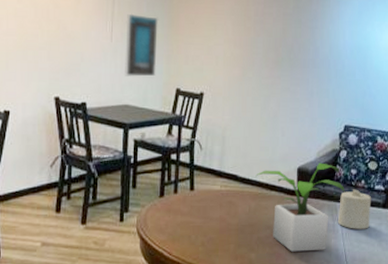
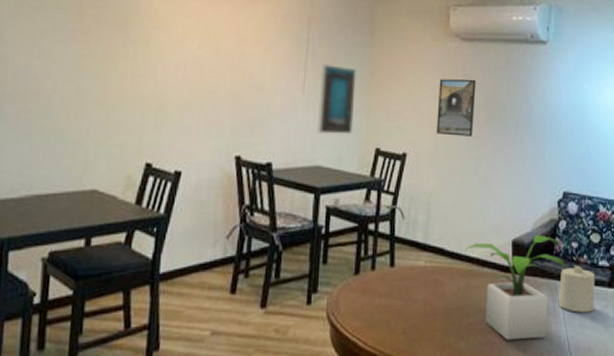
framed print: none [230,24,267,77] -> present [436,79,476,137]

